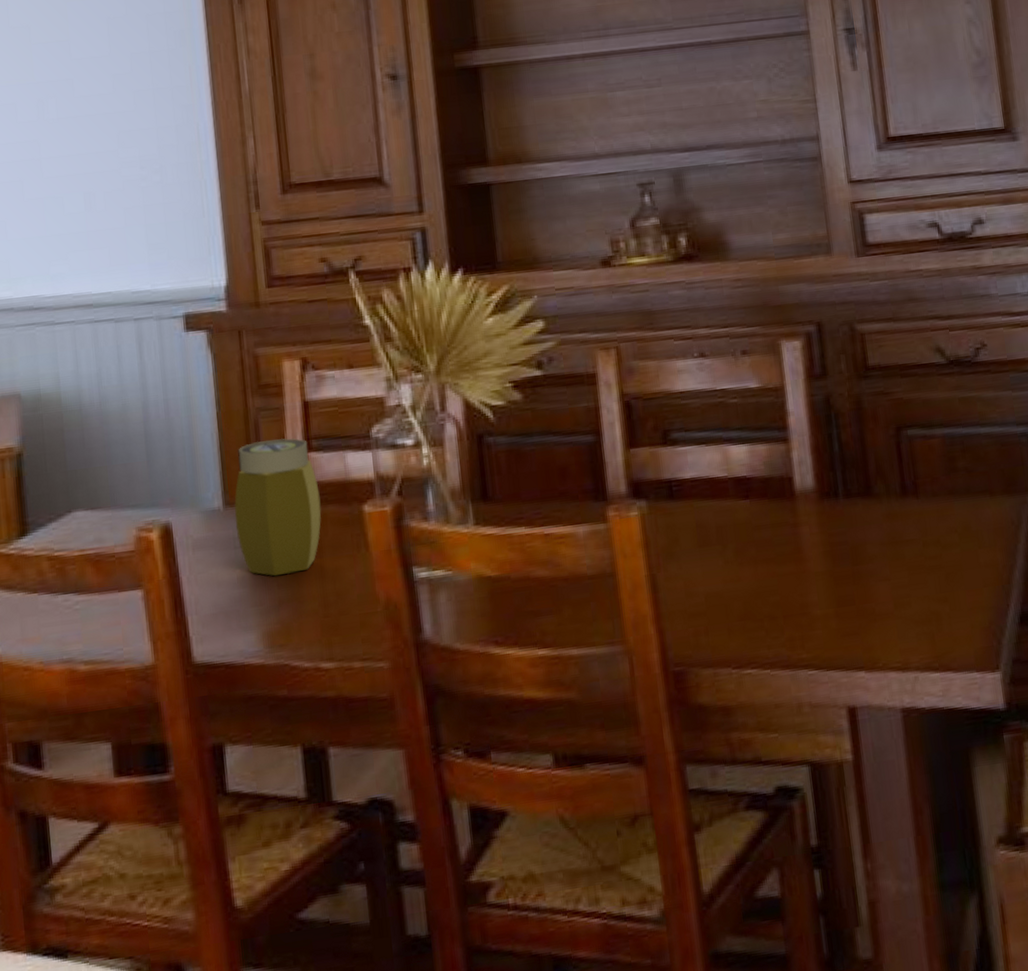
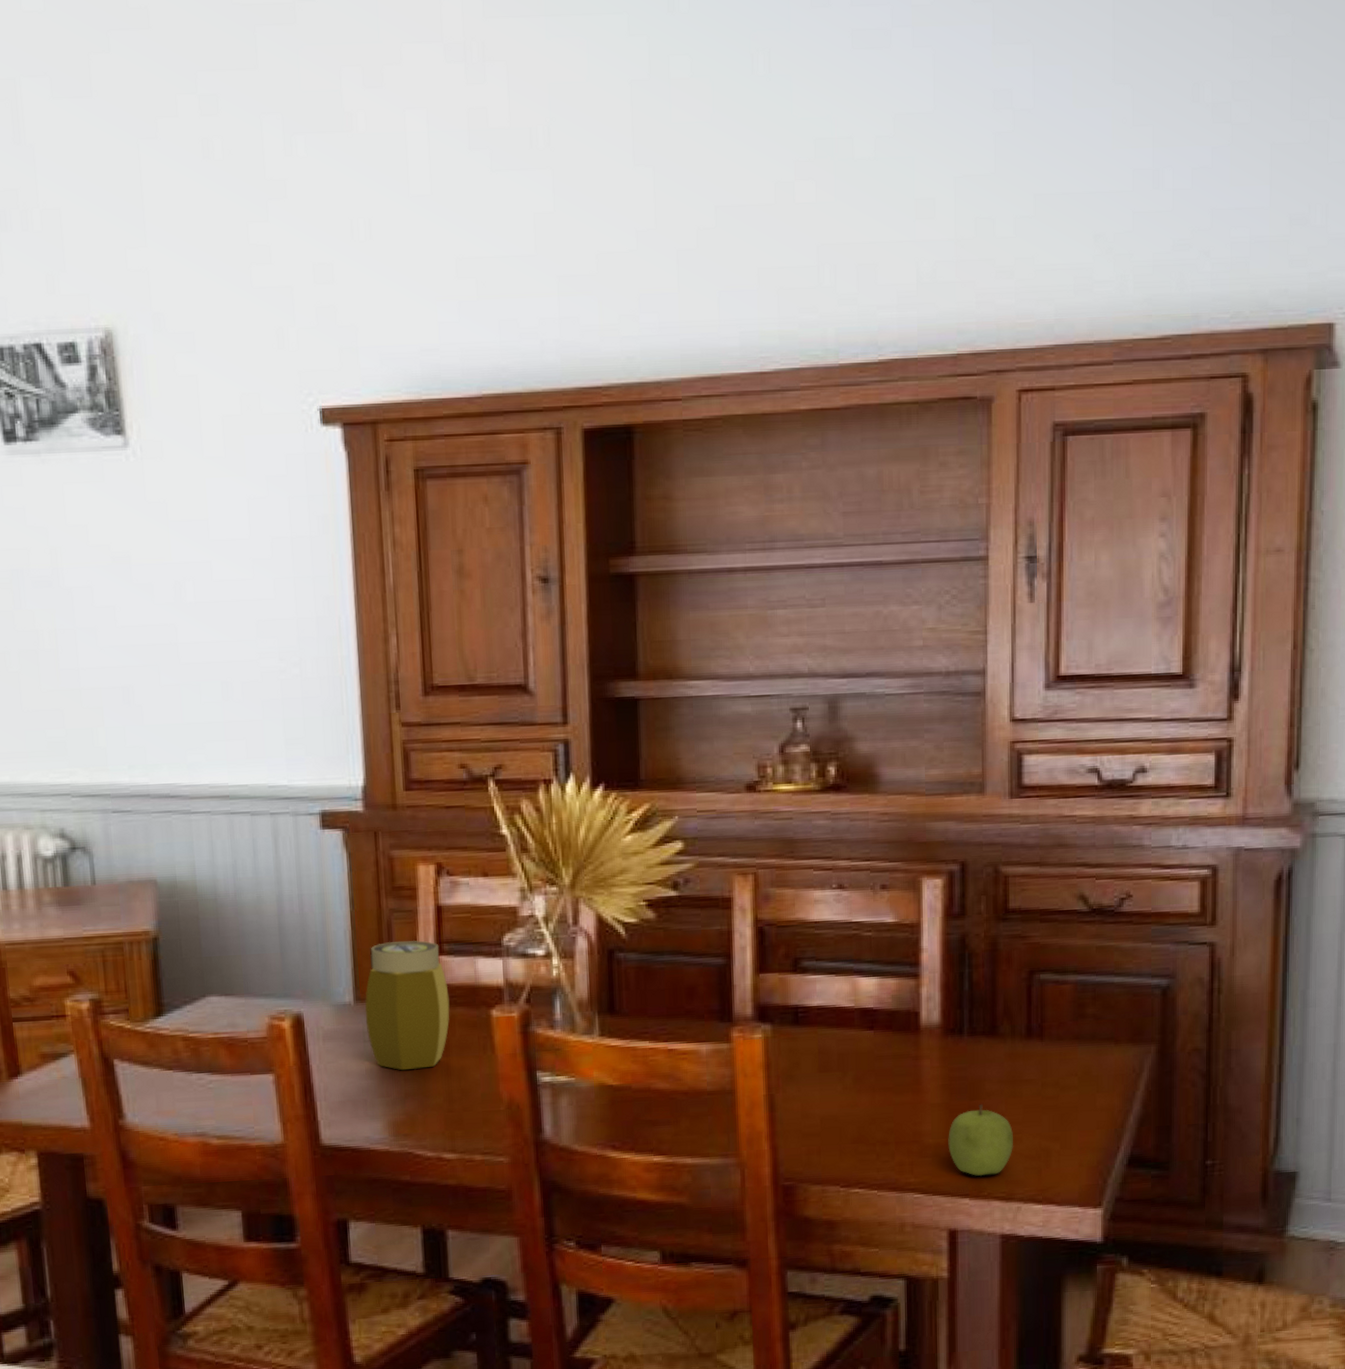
fruit: none [835,569,903,647] -> present [948,1104,1013,1177]

